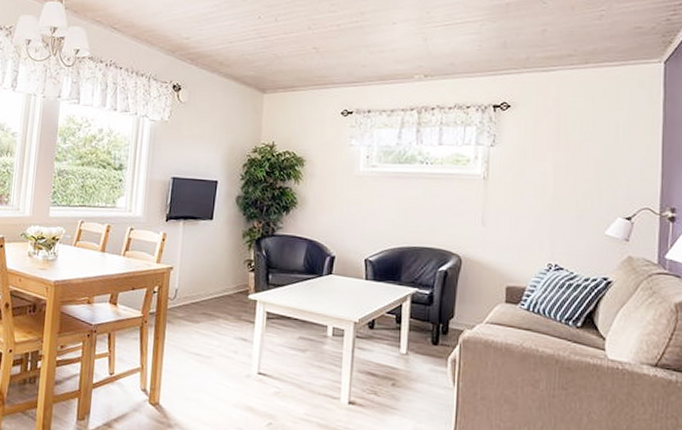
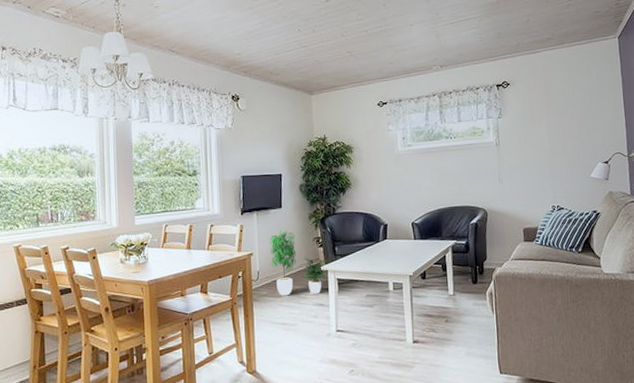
potted plant: none [192,243,258,326] -> present [268,228,328,296]

